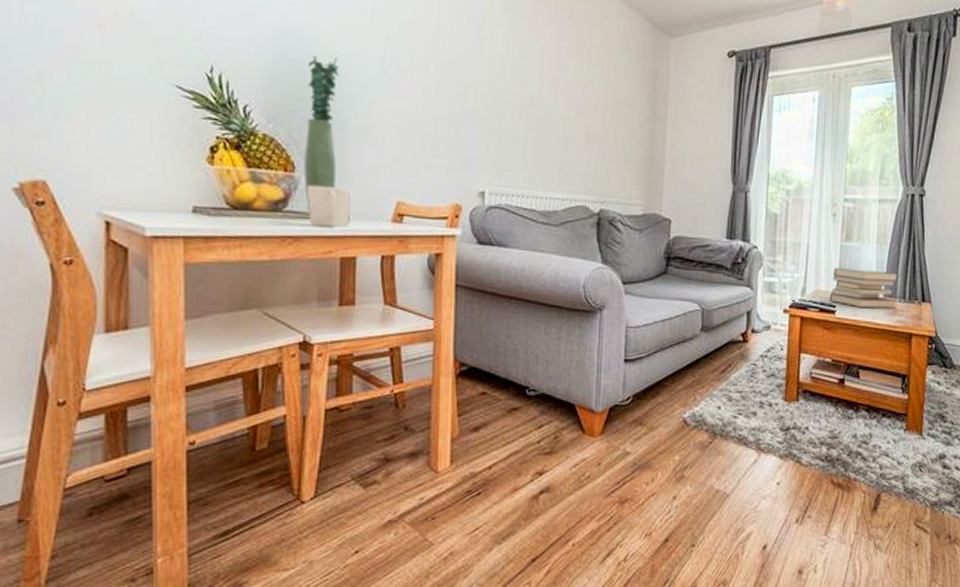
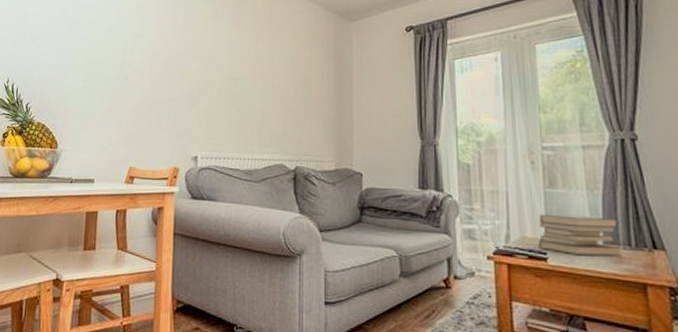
vase: present [303,55,339,209] -> none [63,64,91,176]
mug: present [306,185,350,228] -> none [64,157,95,189]

